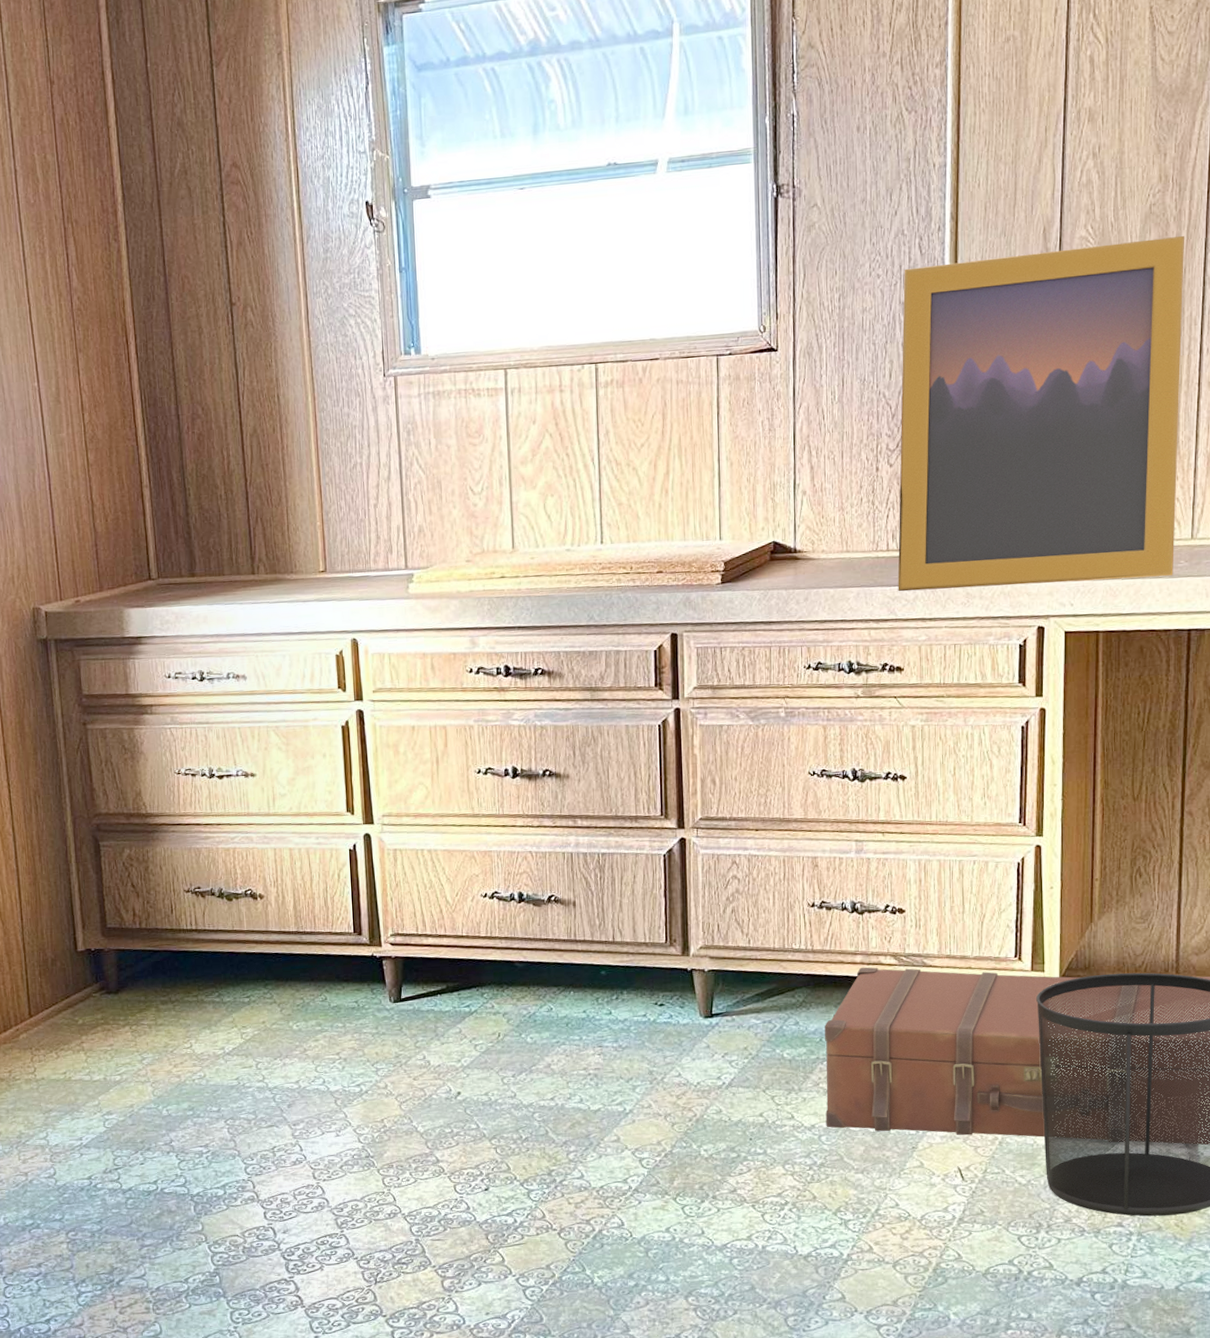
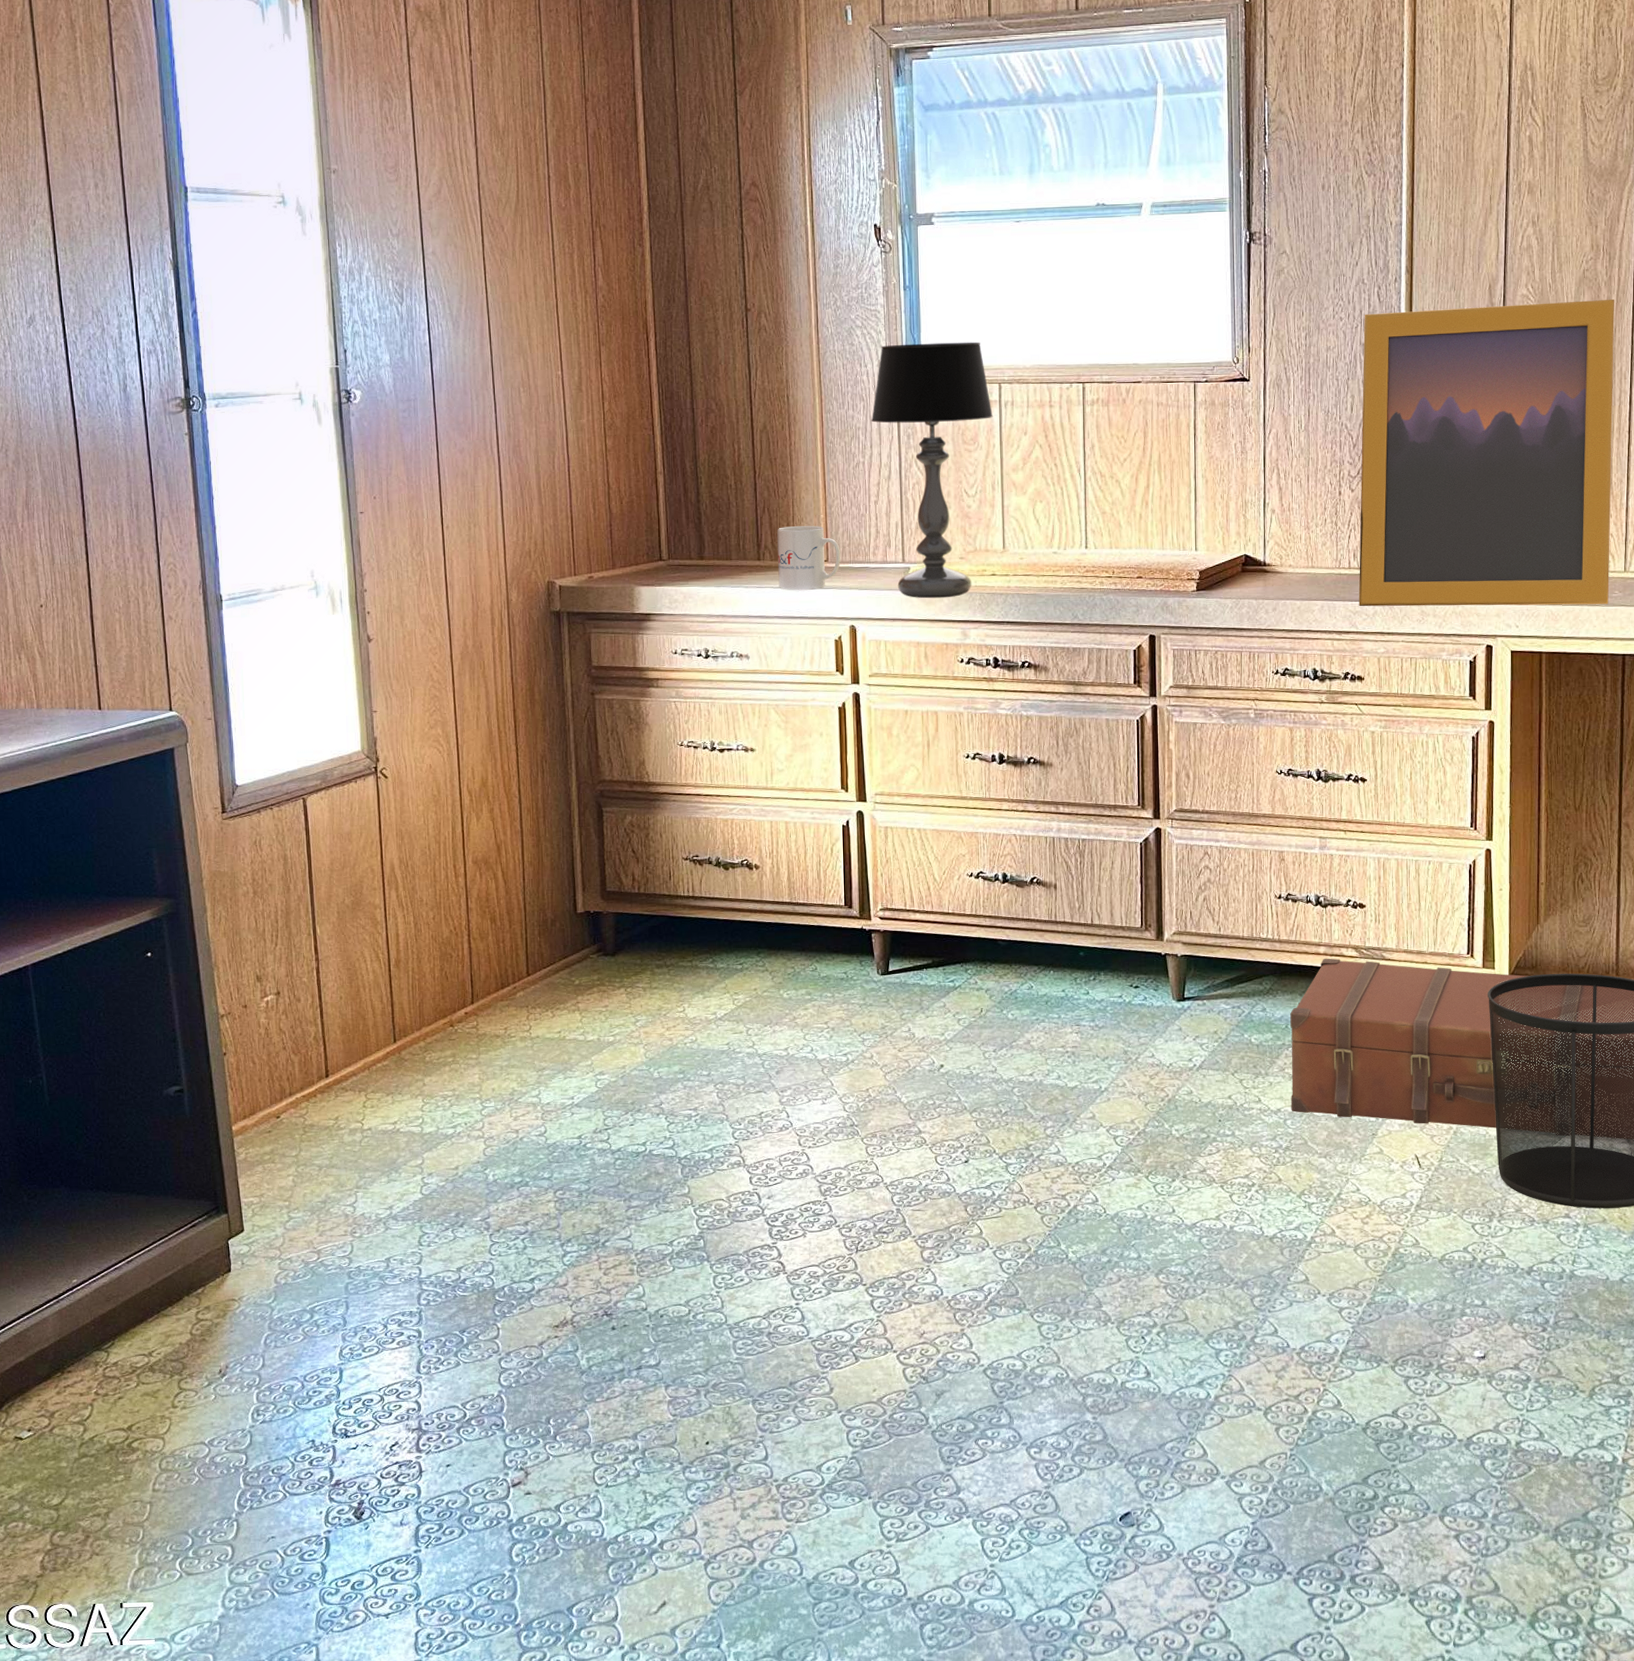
mug: none [271,534,340,606] -> present [777,526,841,591]
table lamp: none [367,324,500,607] -> present [871,342,994,599]

